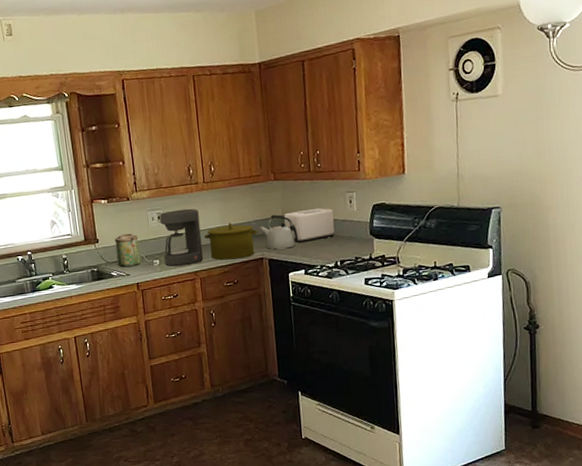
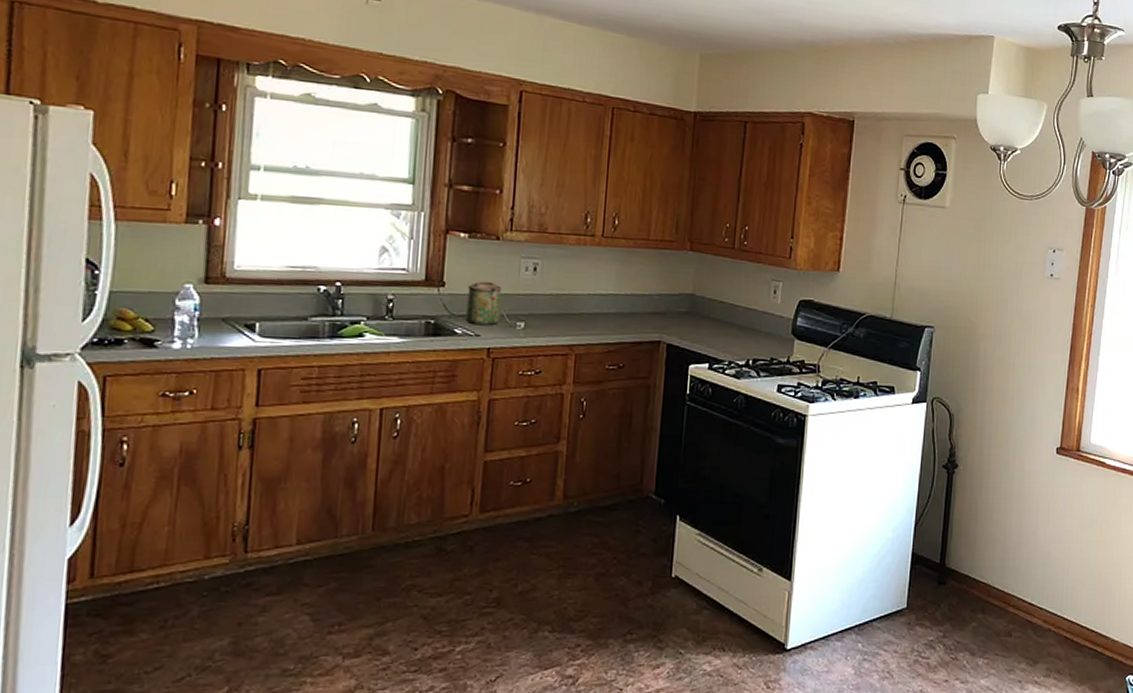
coffee maker: present [160,208,204,267] -> none [531,263,589,336]
cooking pot: present [205,222,258,260] -> none [591,291,660,338]
kettle: present [259,214,299,251] -> none [662,290,708,336]
toaster: present [284,207,335,243] -> none [693,291,755,331]

